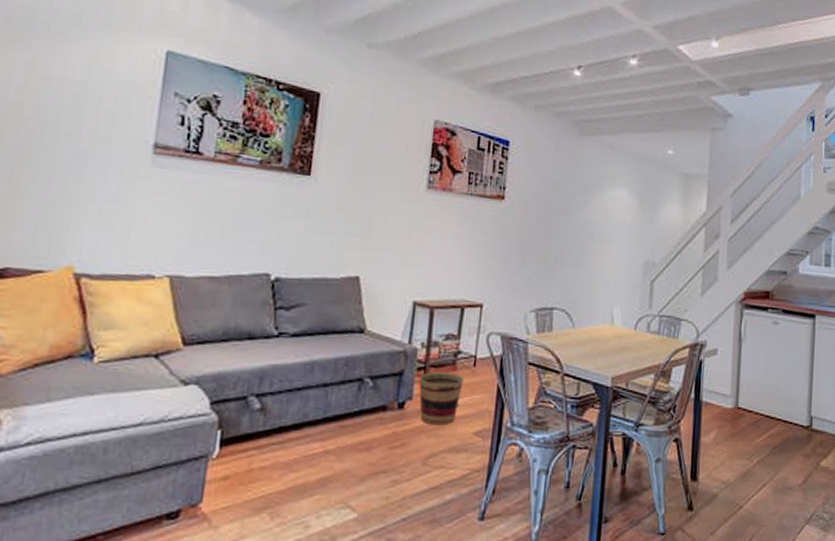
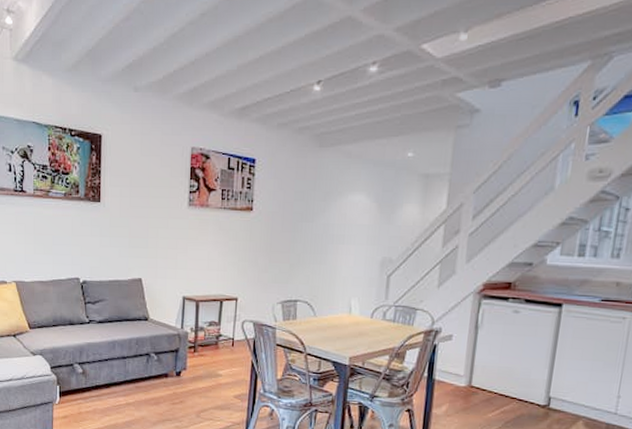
basket: present [418,372,464,425] -> none [190,350,224,390]

